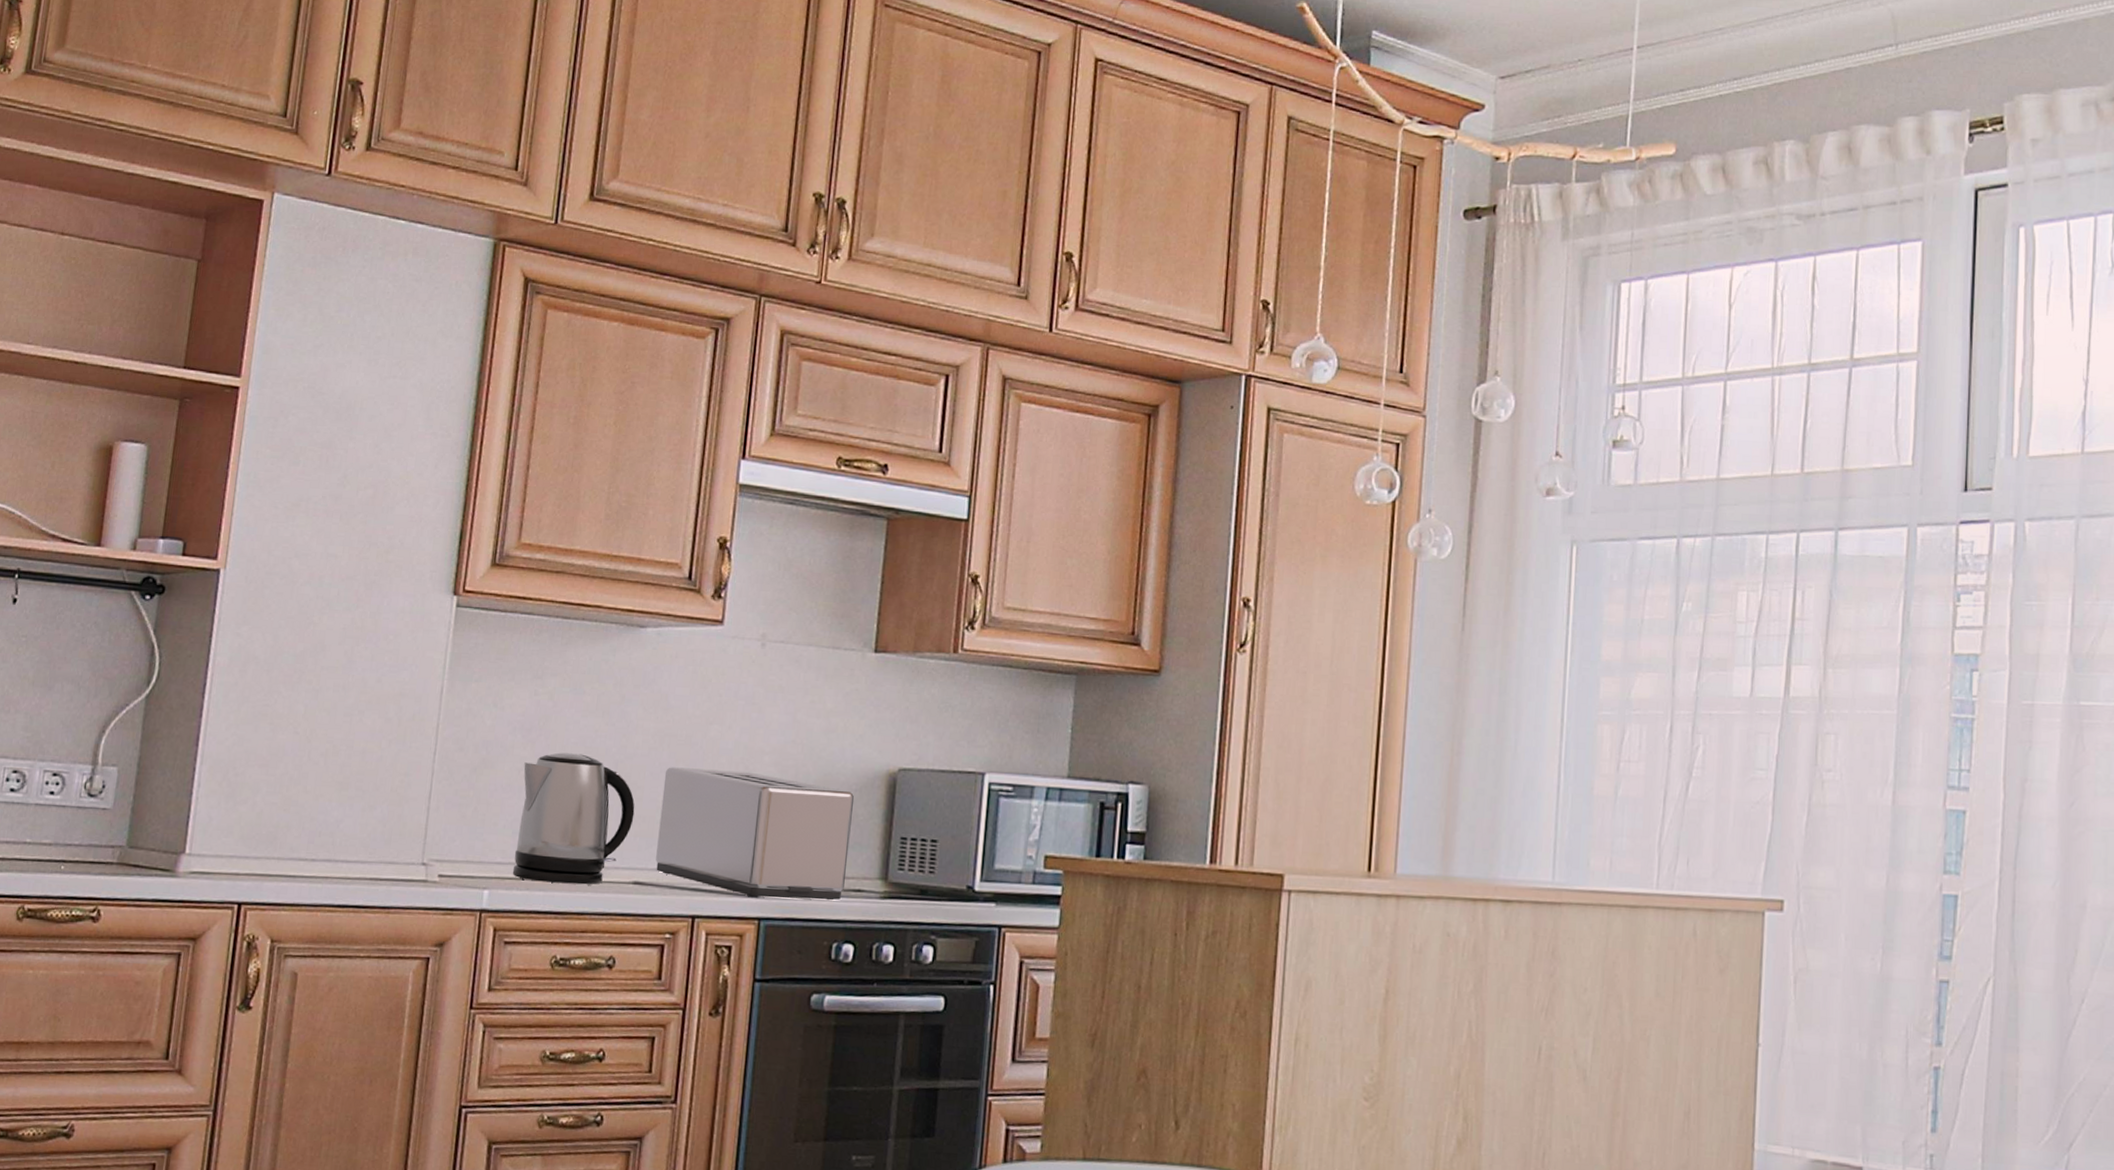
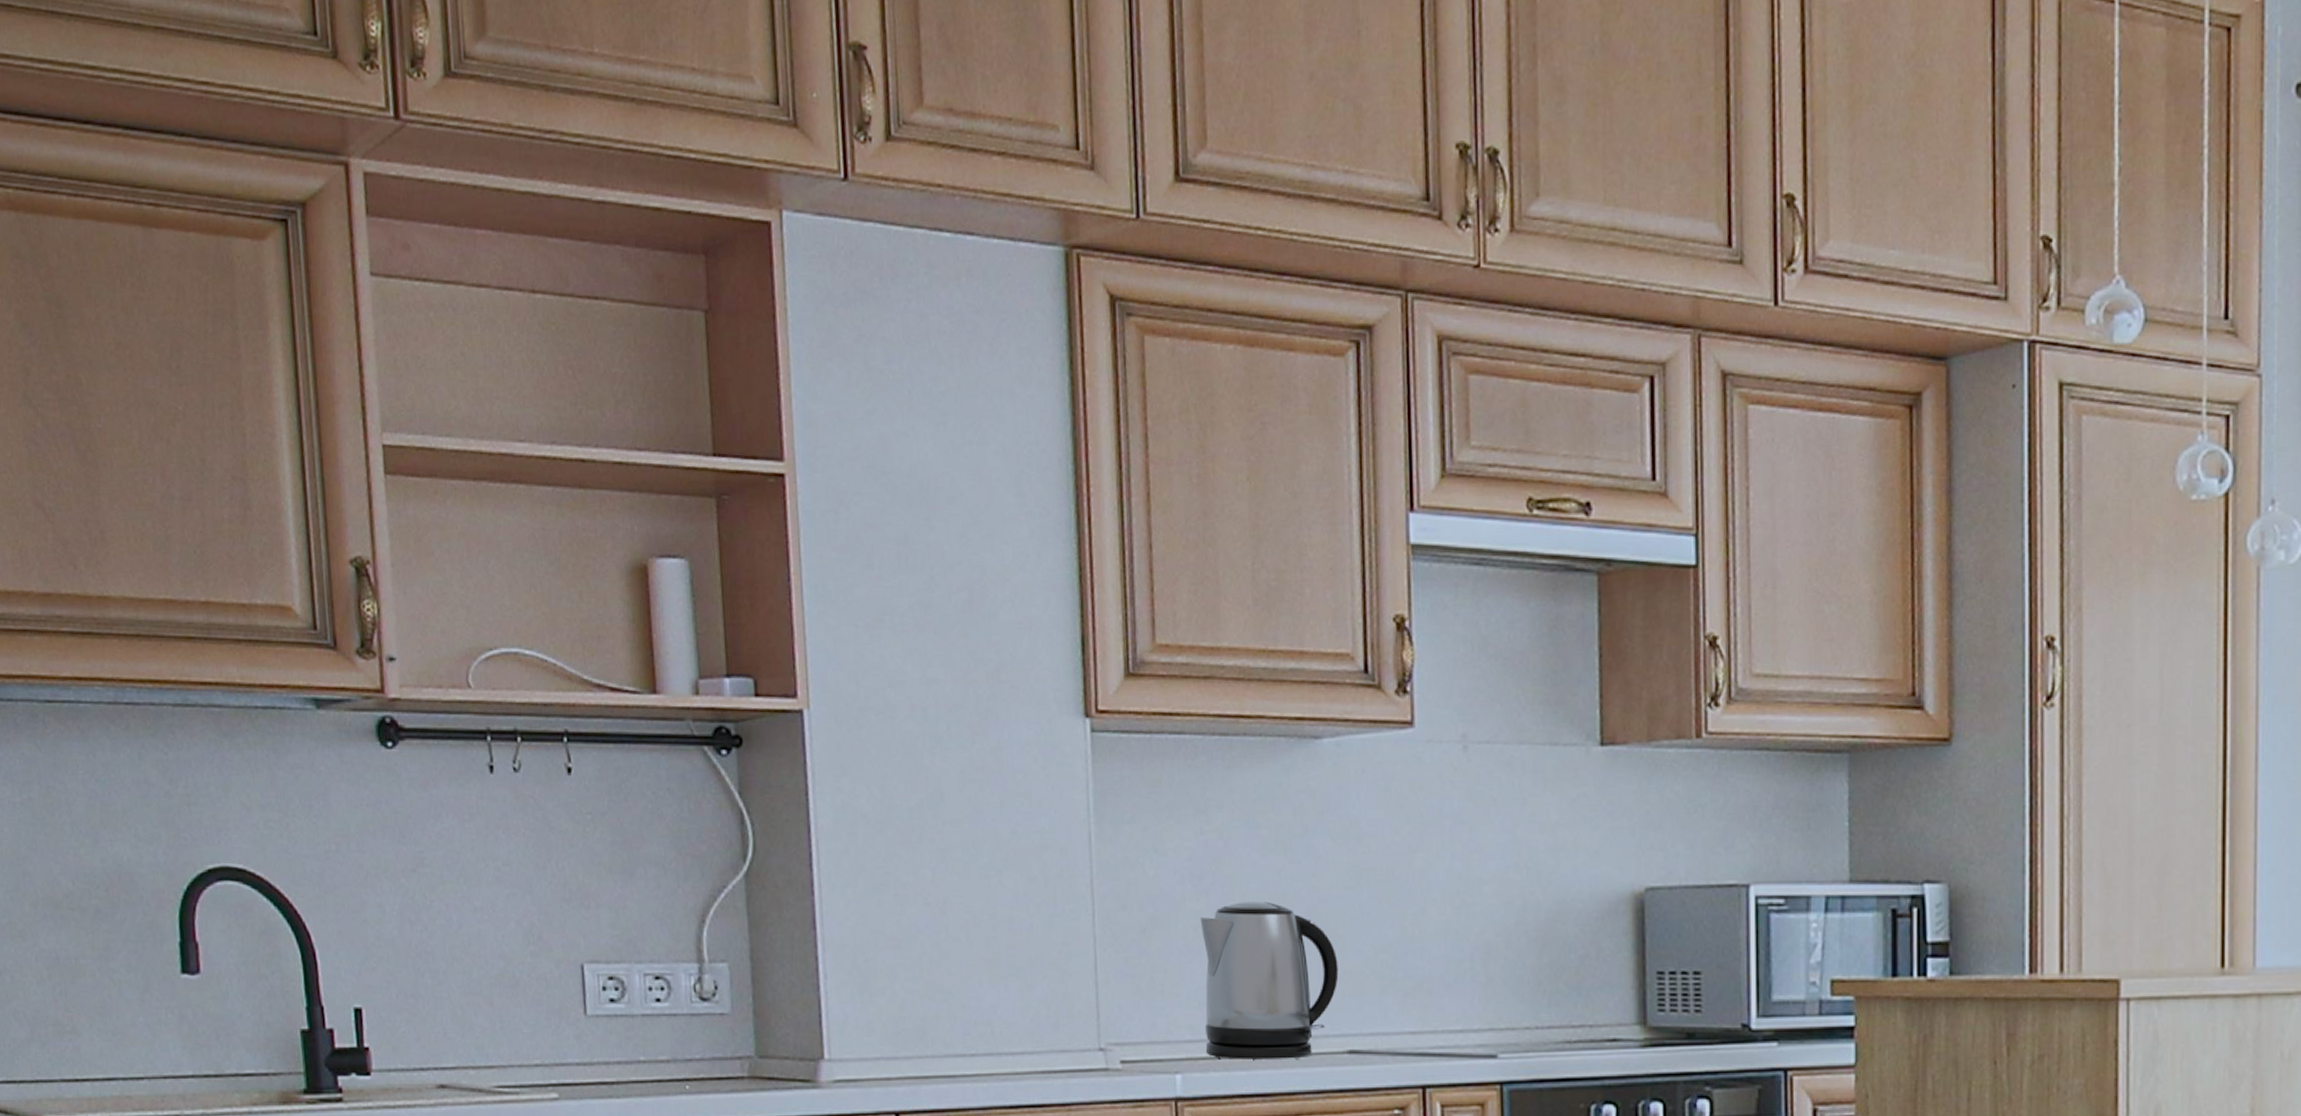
toaster: present [656,767,855,901] -> none [1367,907,1597,1058]

